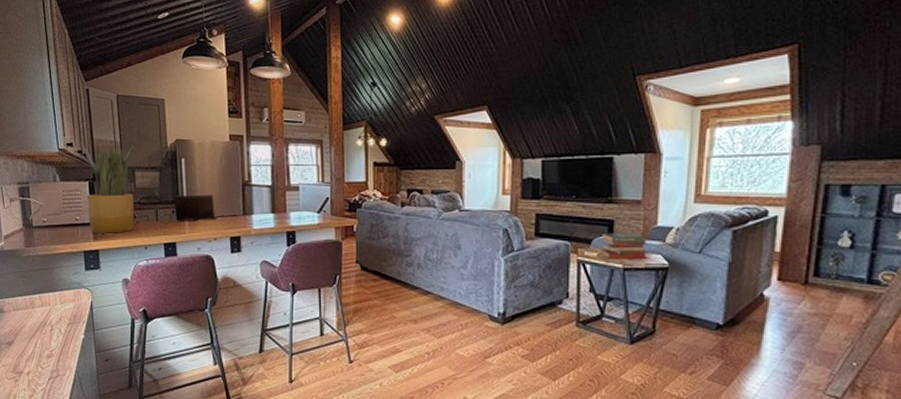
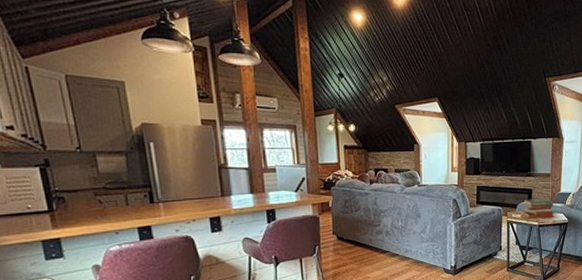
planter: present [80,140,134,233] -> none [23,123,101,221]
laptop: present [173,194,218,221] -> none [144,178,195,205]

